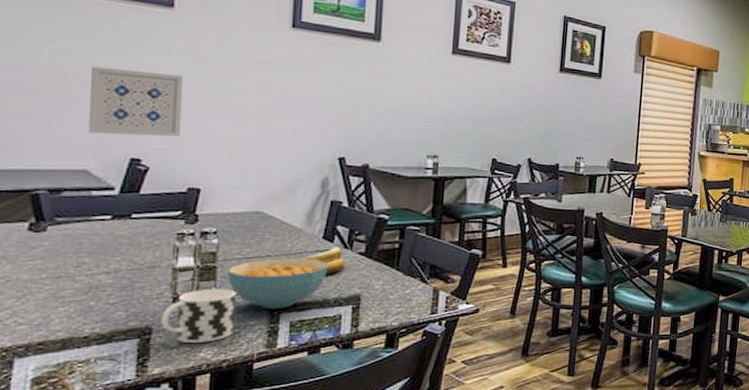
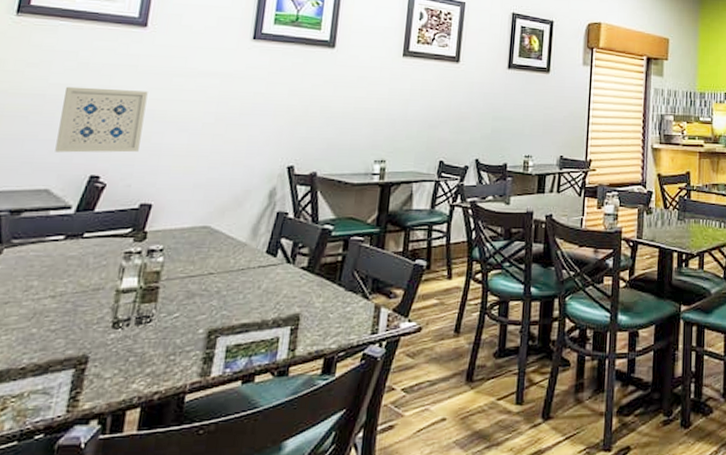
cup: present [161,289,236,342] -> none [98,311,175,372]
cereal bowl: present [227,257,329,310] -> none [169,274,270,333]
banana: present [302,247,345,275] -> none [244,262,287,293]

